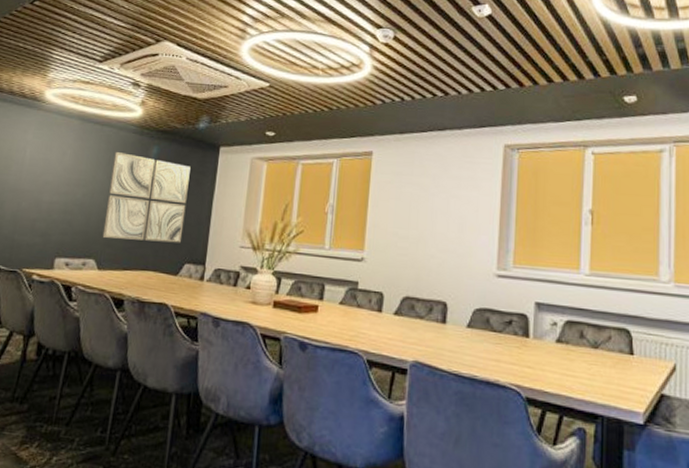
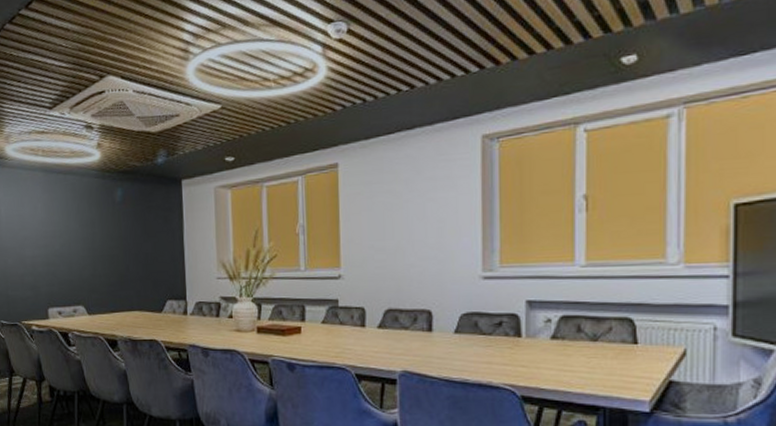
wall art: present [102,152,191,243] -> none [82,199,160,284]

